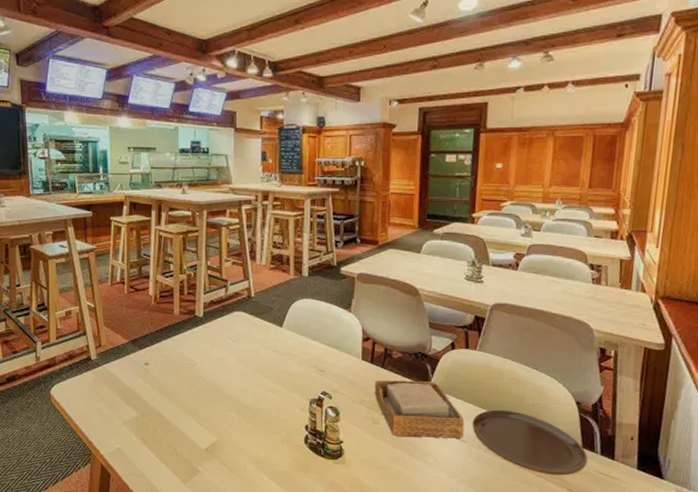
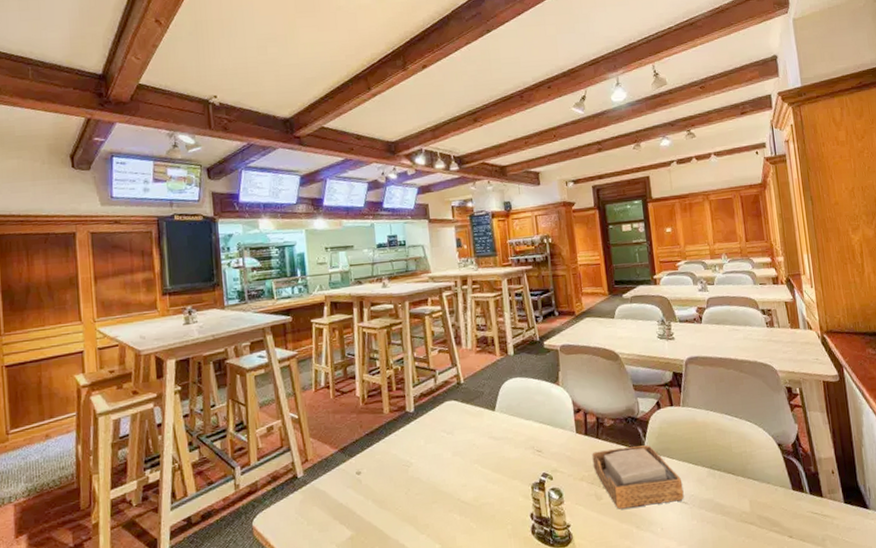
plate: present [472,409,587,476] -> none [689,462,800,524]

